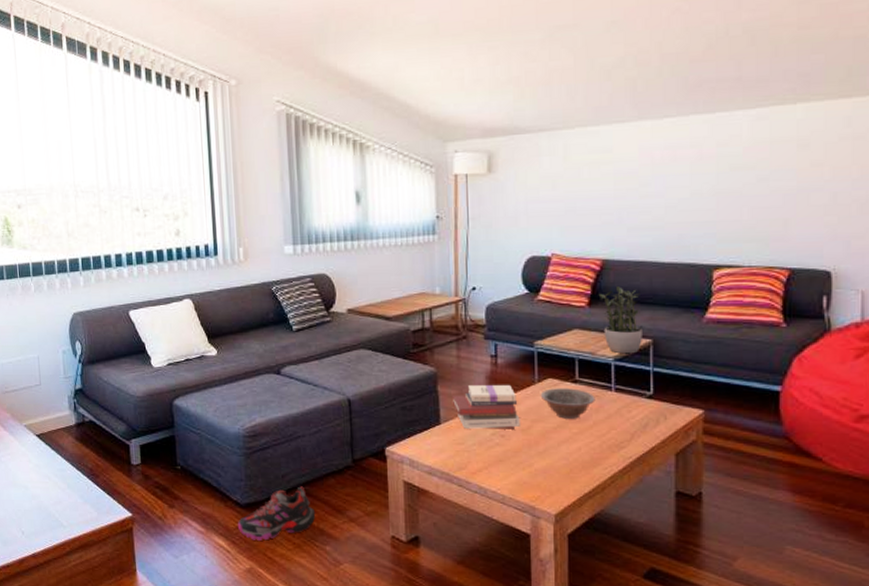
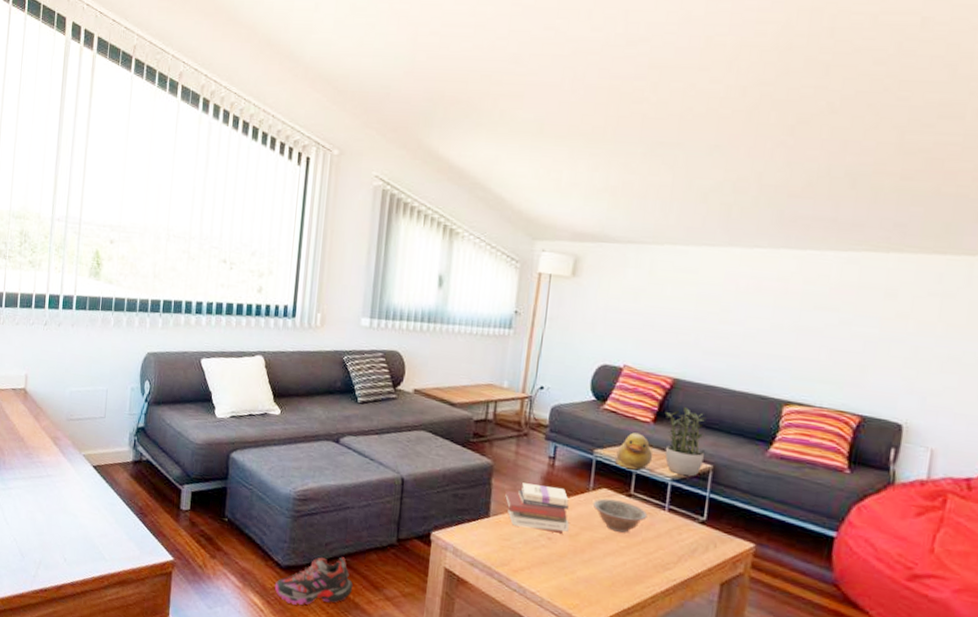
rubber duck: none [556,319,593,356] -> present [615,432,653,470]

